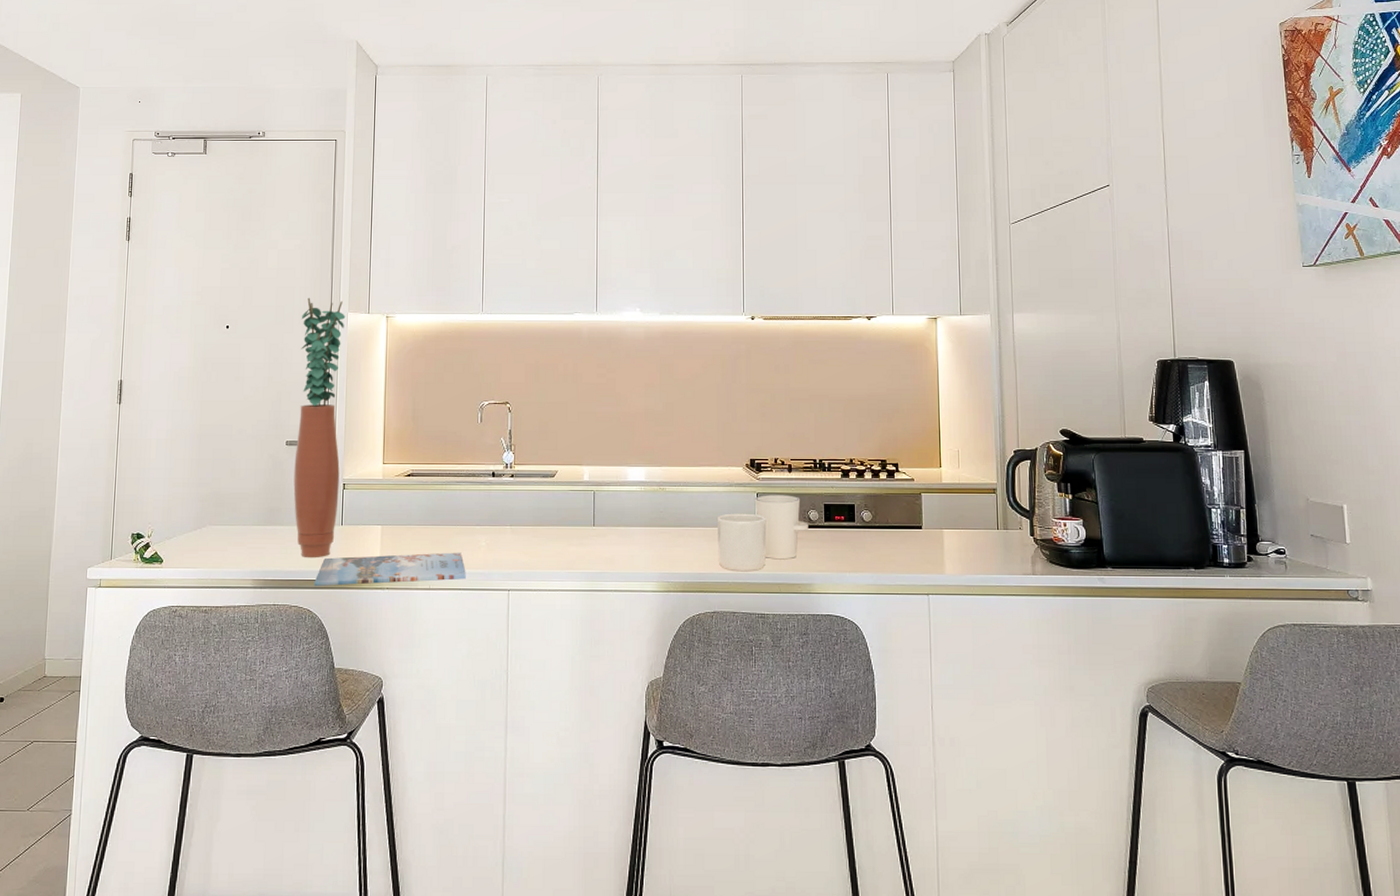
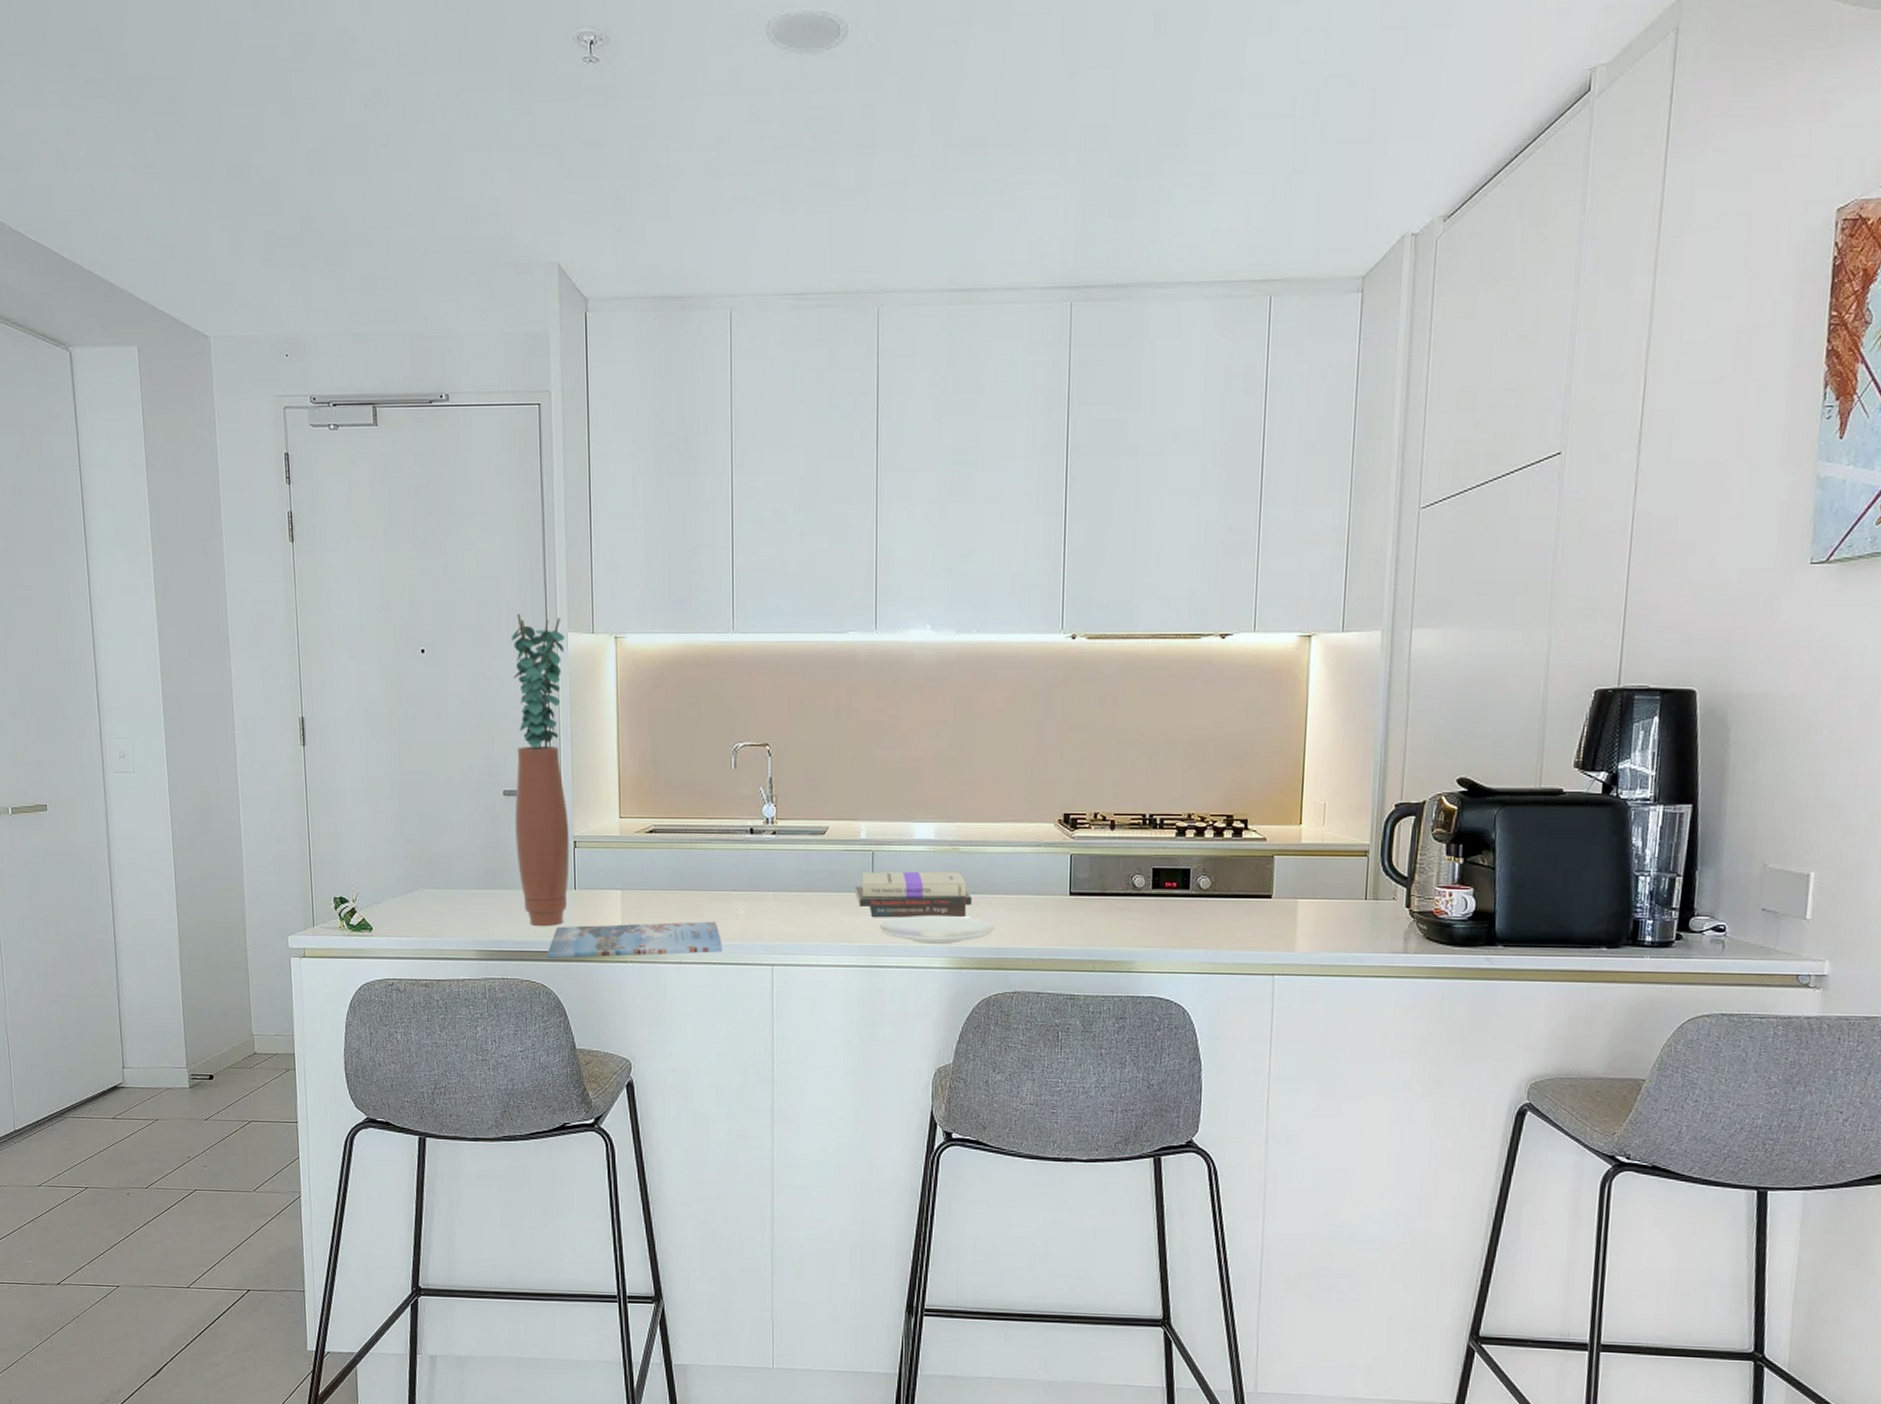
books: none [579,508,677,548] -> present [854,871,973,918]
plate: none [600,545,696,571] -> present [880,914,994,945]
mug: present [716,513,767,572] -> none [1020,878,1081,947]
cup: present [754,495,808,560] -> none [1067,857,1132,933]

